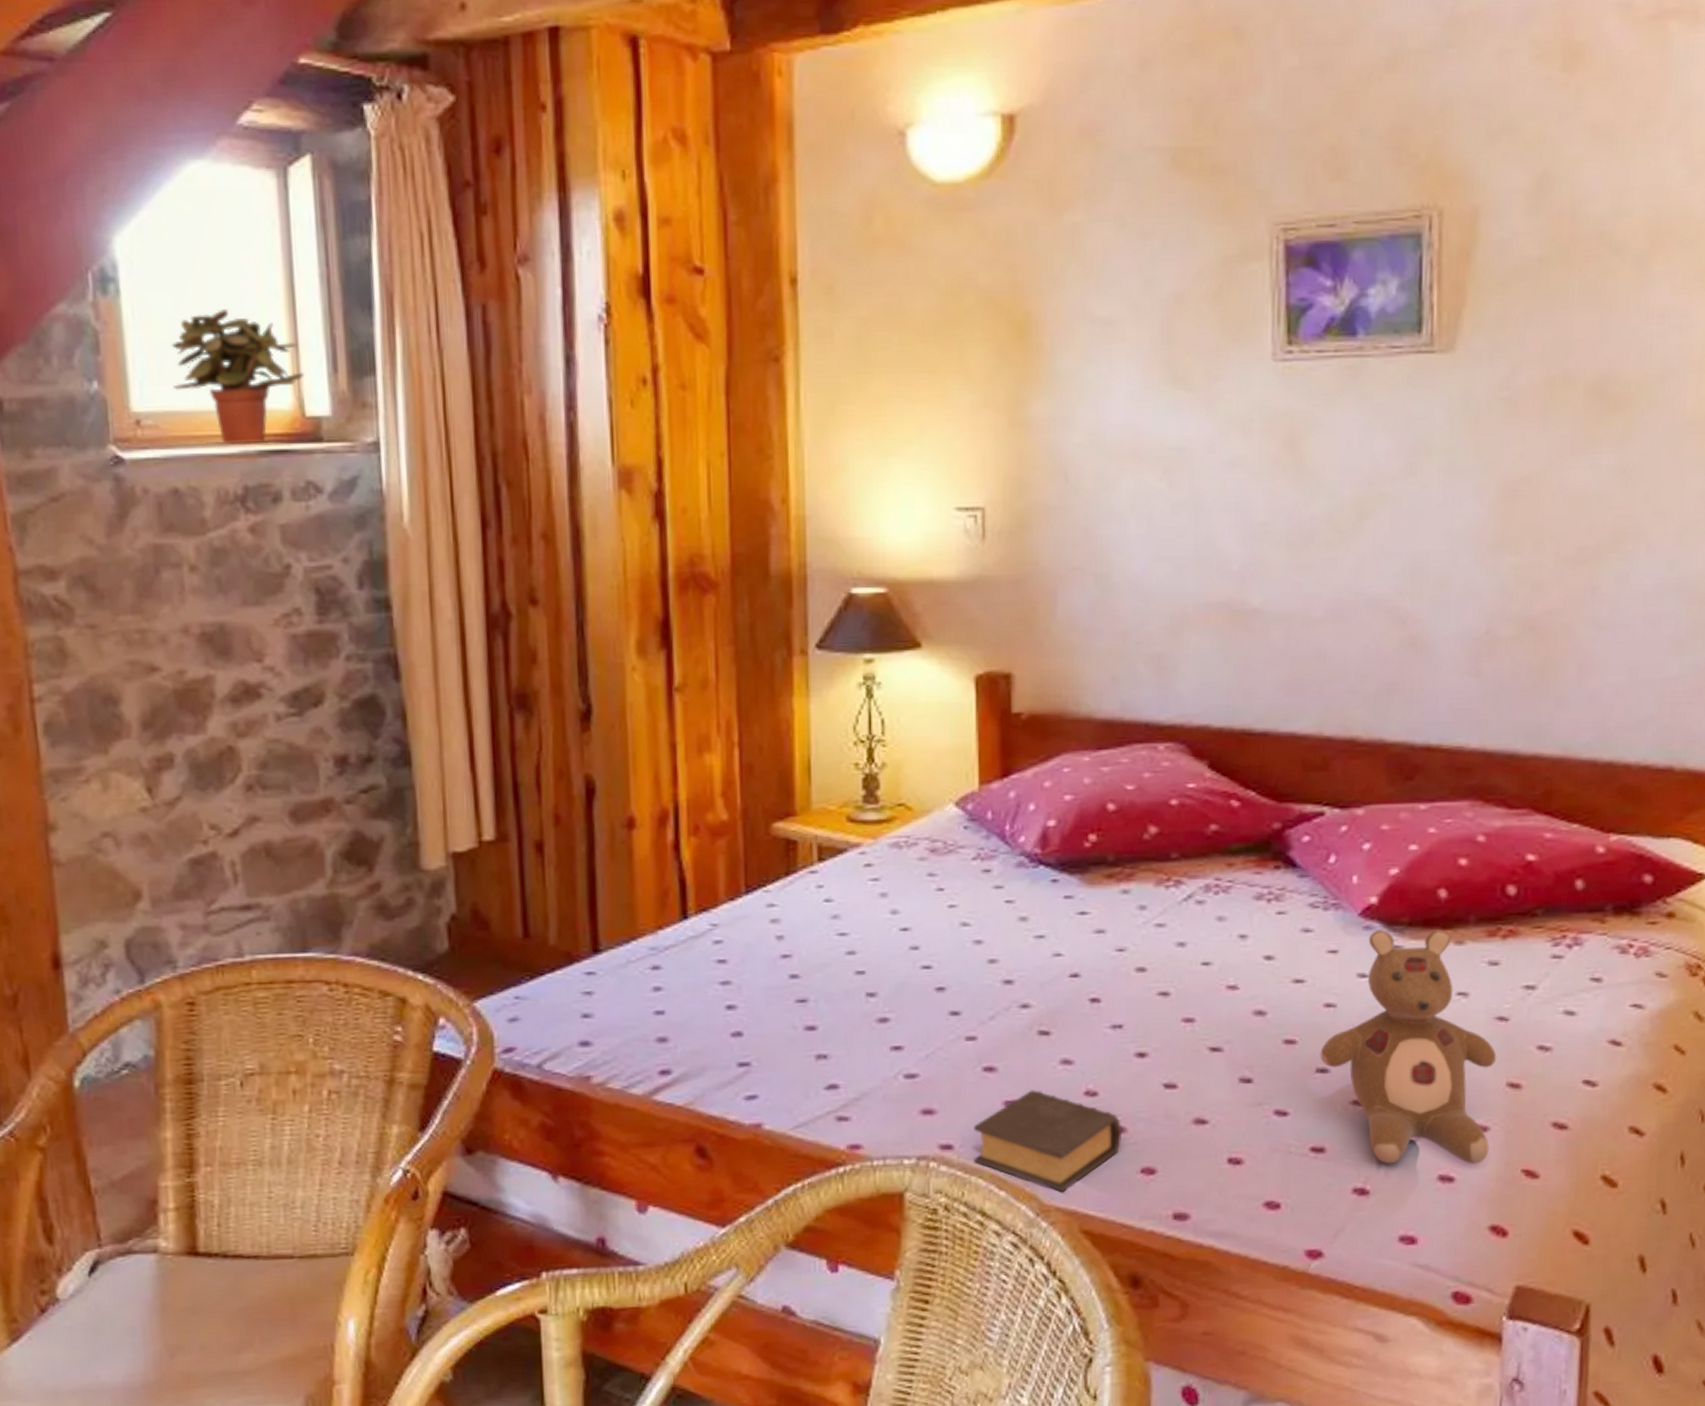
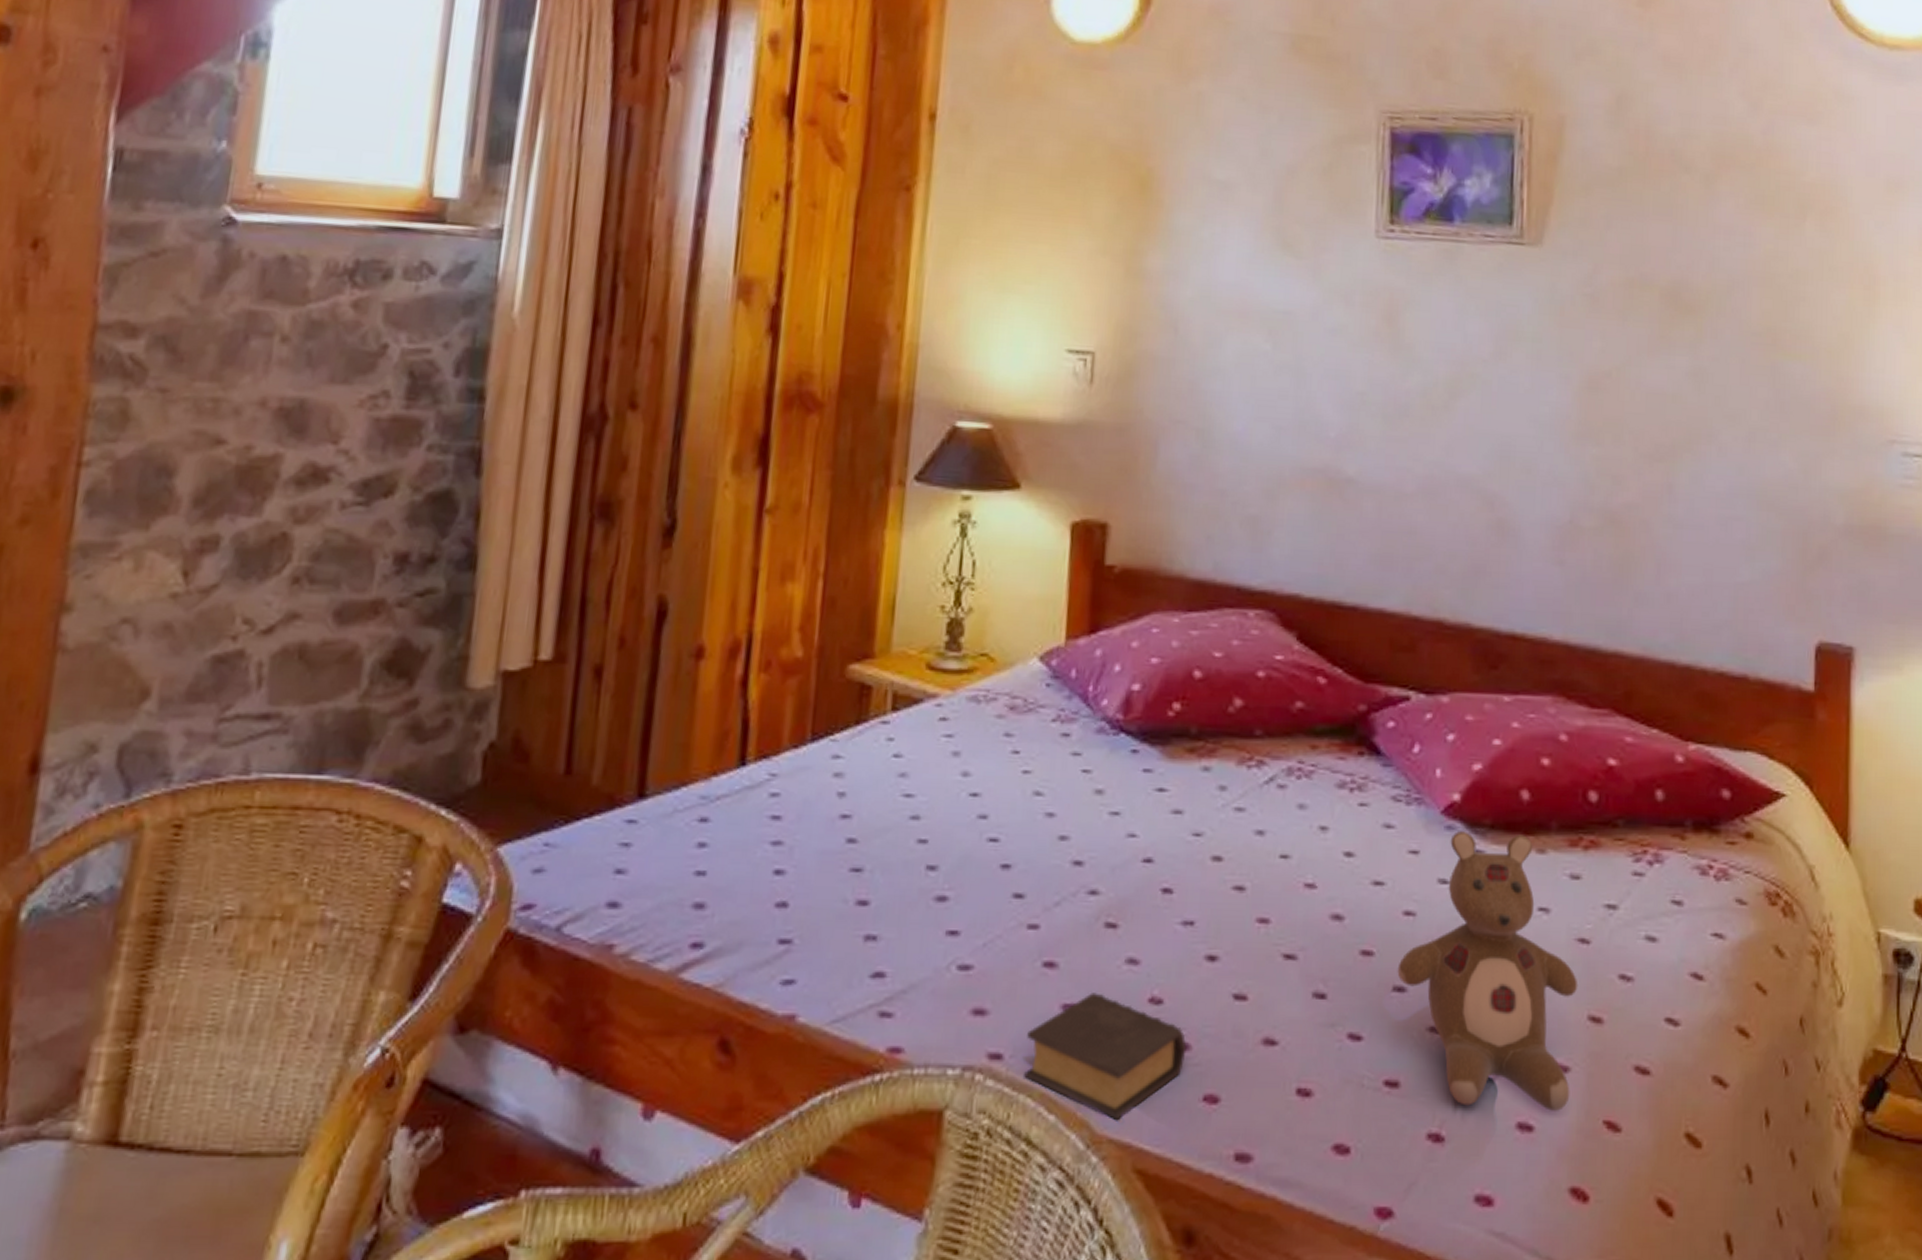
potted plant: present [170,309,304,445] -> none [304,84,440,218]

